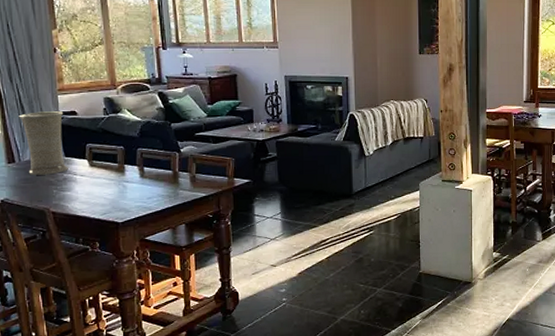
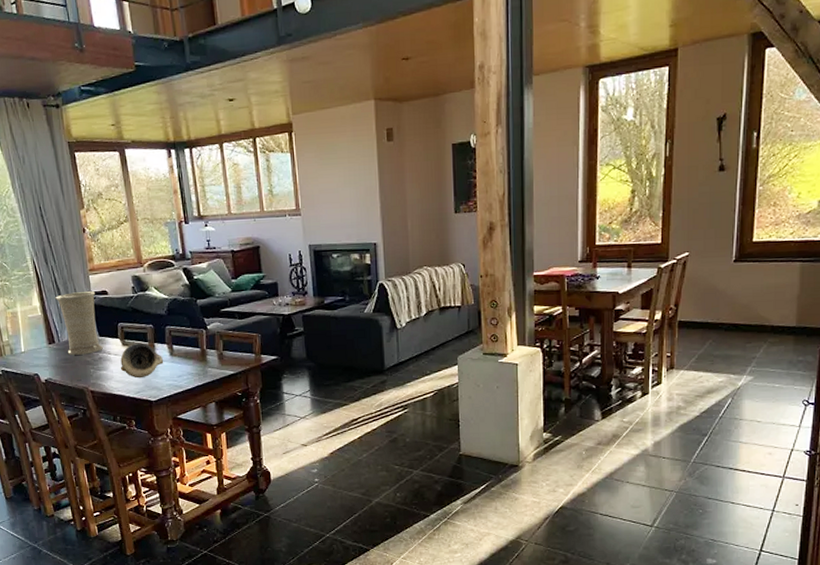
teapot: none [87,164,134,200] -> present [120,342,164,379]

